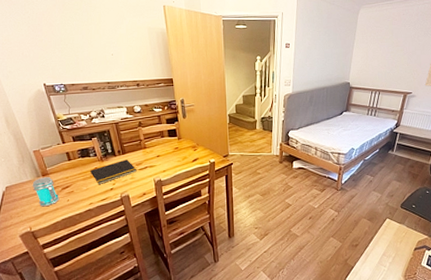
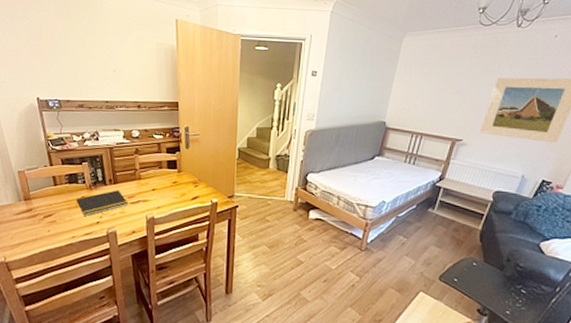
jar: present [32,177,60,207] -> none [12,202,40,236]

